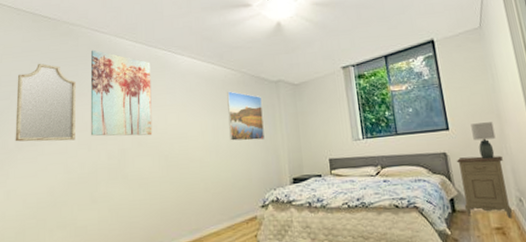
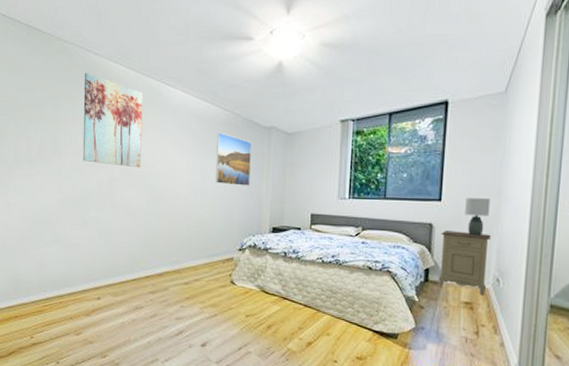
home mirror: present [15,63,76,142] -> none [13,80,69,163]

